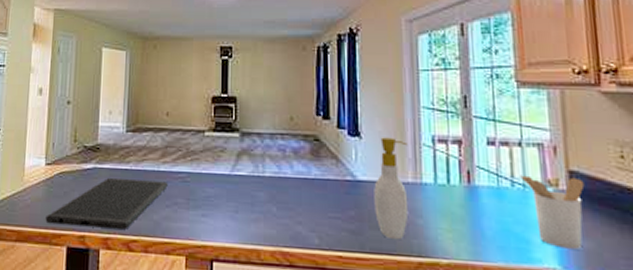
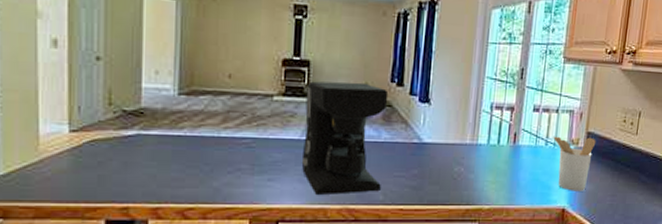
cutting board: present [45,177,168,230] -> none [74,144,230,198]
coffee maker: none [232,116,315,235] -> present [301,81,389,195]
soap bottle: present [374,137,409,240] -> none [435,104,470,193]

